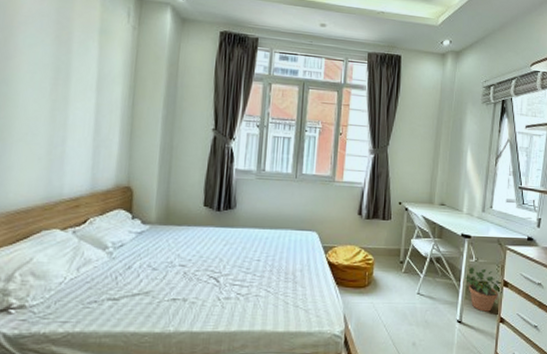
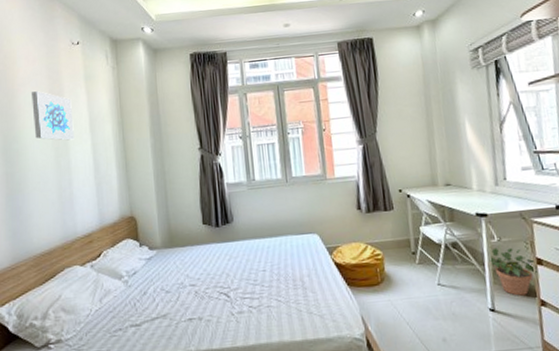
wall art: none [30,33,80,95] -> present [32,91,74,141]

